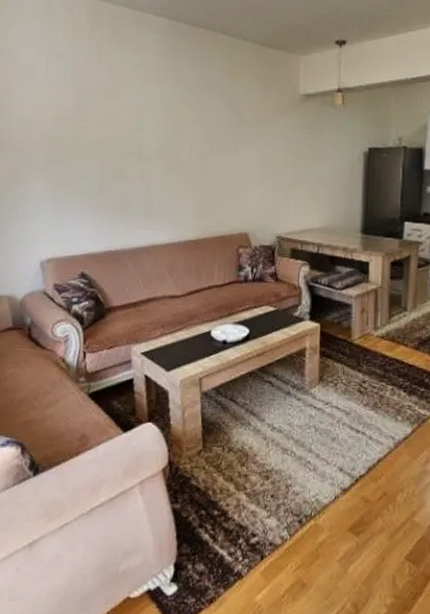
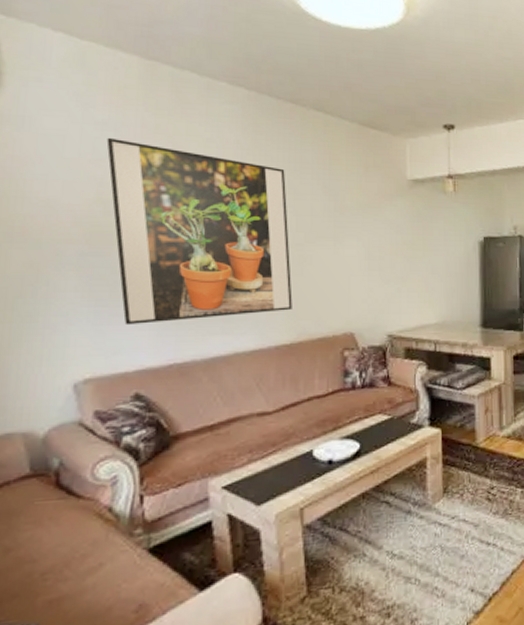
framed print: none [64,66,199,218] -> present [106,137,293,326]

